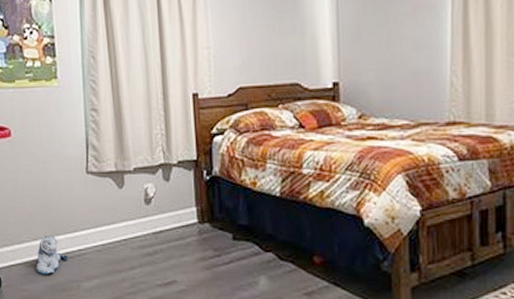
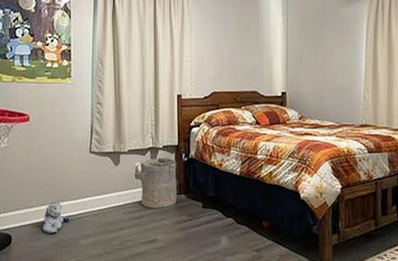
laundry hamper: none [147,175,199,242] -> present [137,156,177,208]

